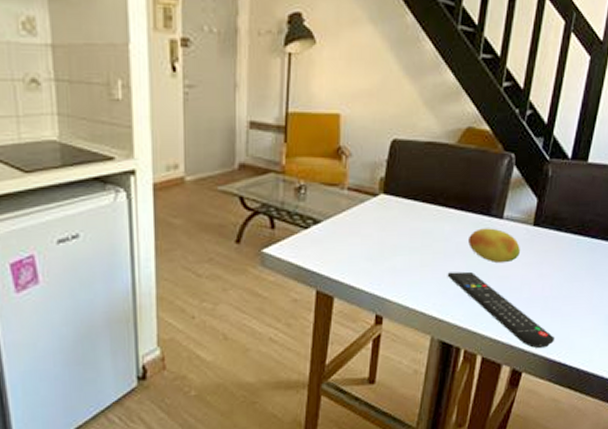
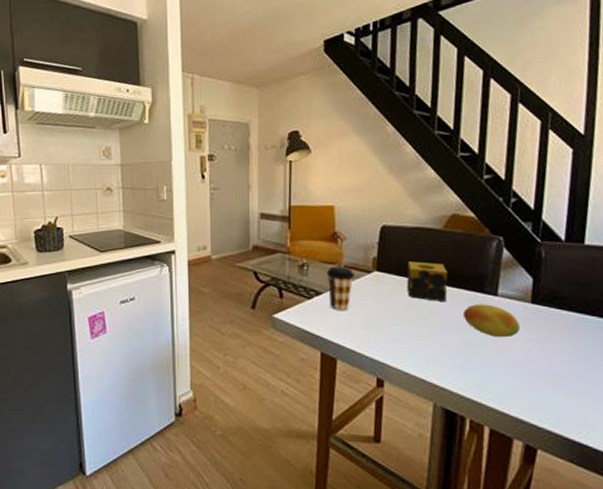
coffee cup: none [327,188,358,242] -> present [326,266,354,311]
candle: none [414,182,458,227] -> present [407,261,449,301]
remote control: present [447,271,555,349] -> none [445,343,572,426]

